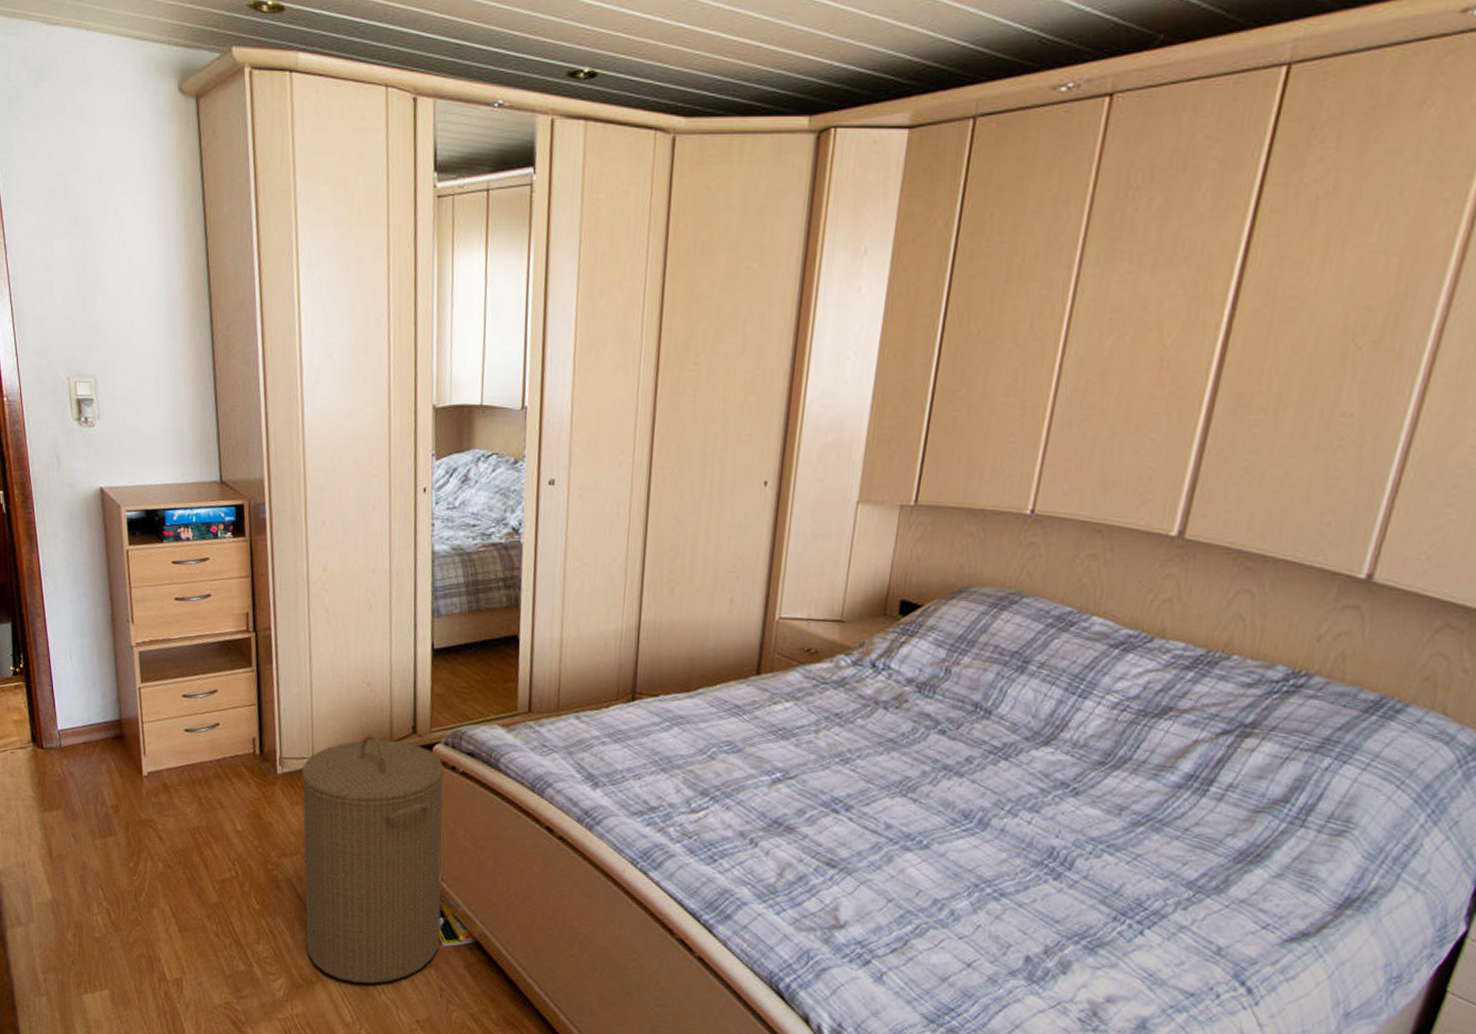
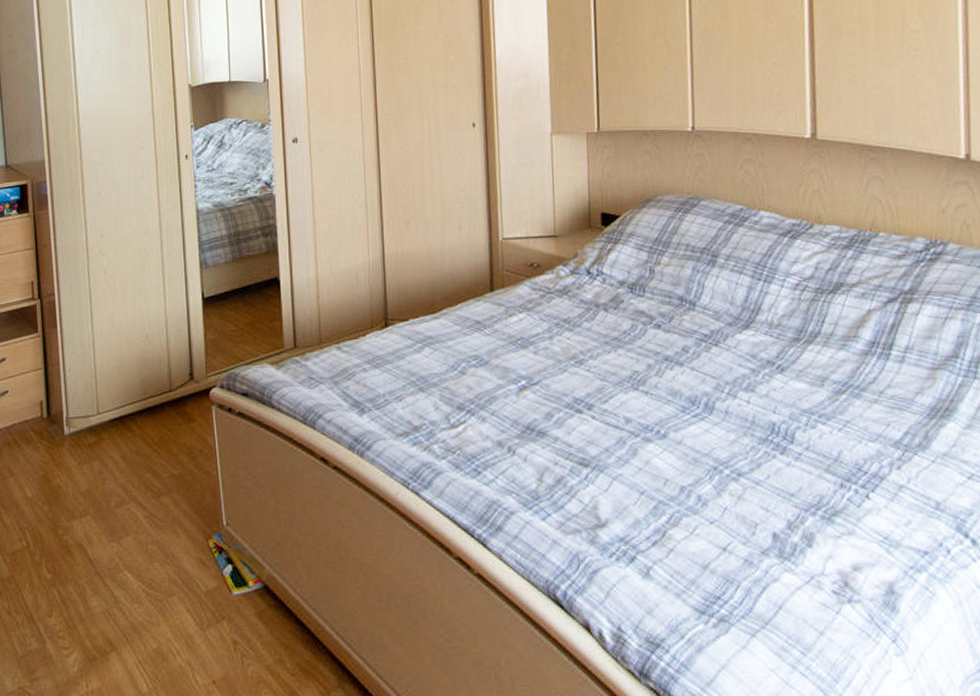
laundry hamper: present [301,735,444,984] -> none [87,386,230,647]

